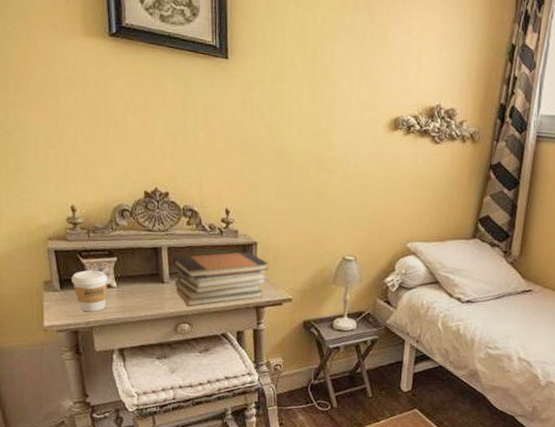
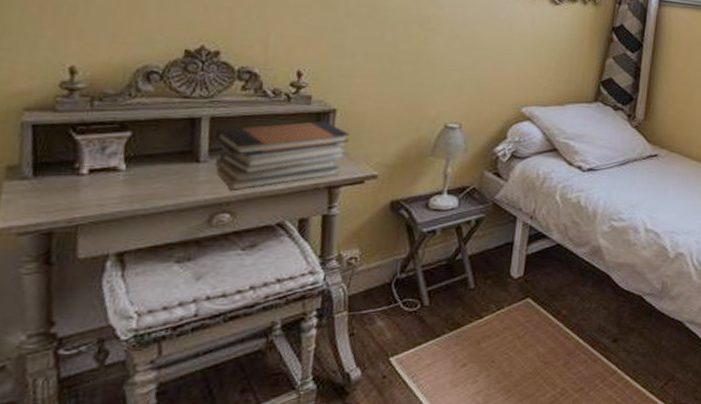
coffee cup: present [71,270,108,312] -> none [53,148,114,206]

